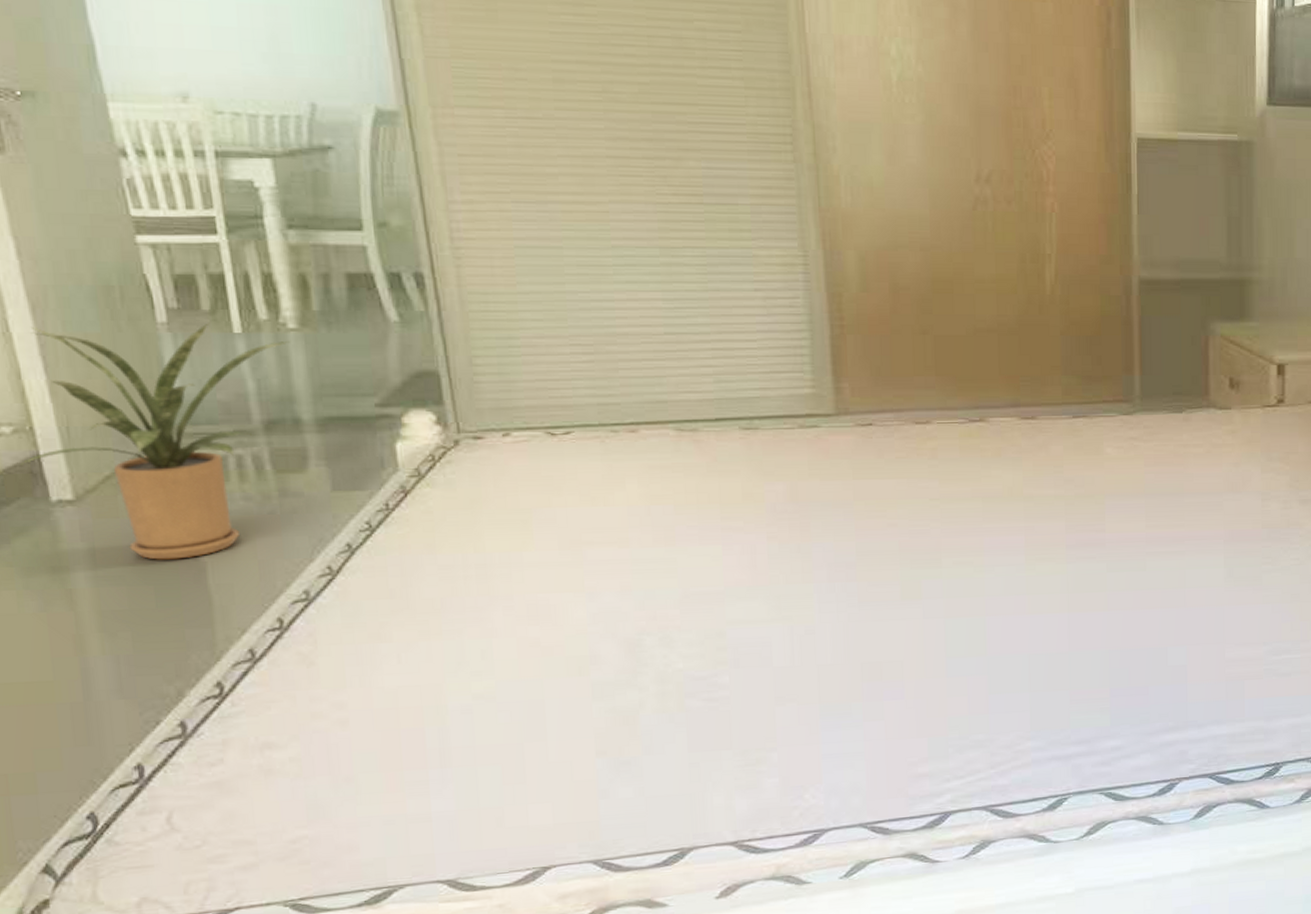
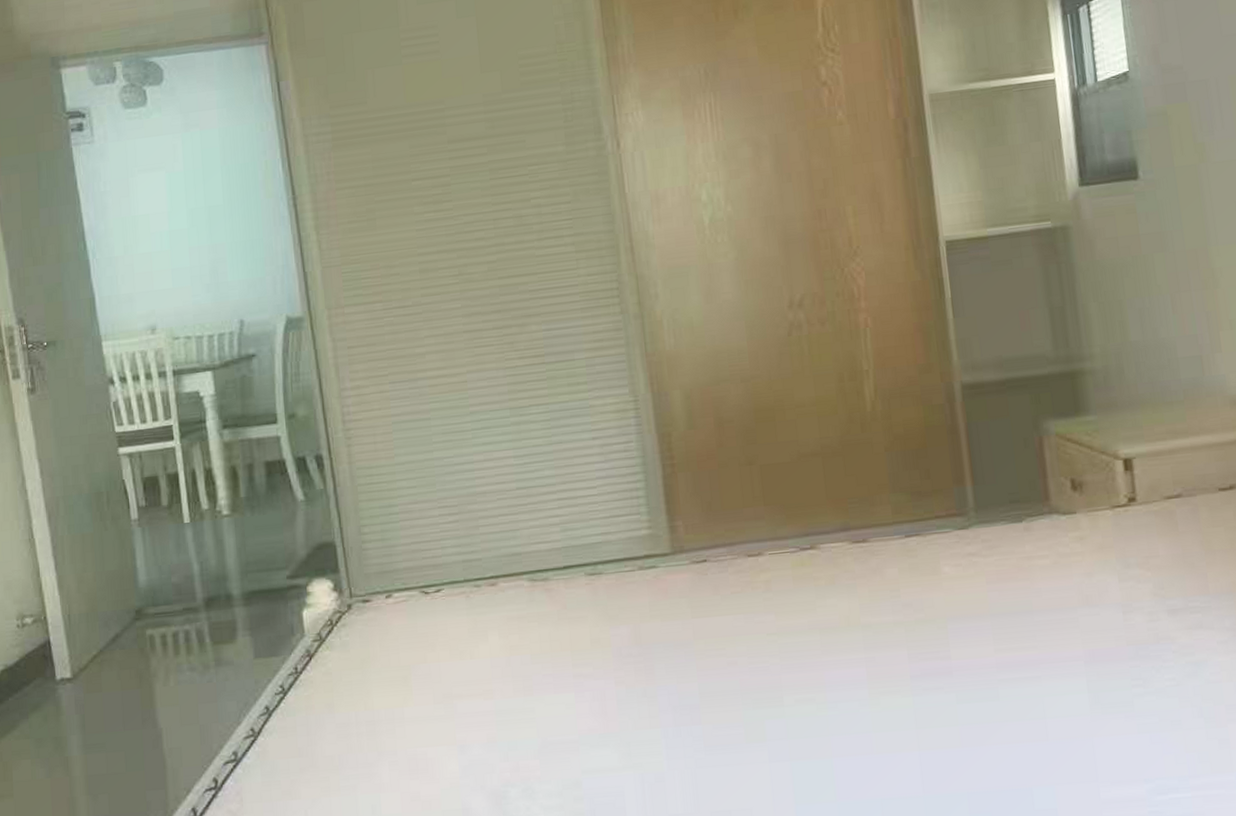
house plant: present [21,323,290,560] -> none [38,516,224,728]

